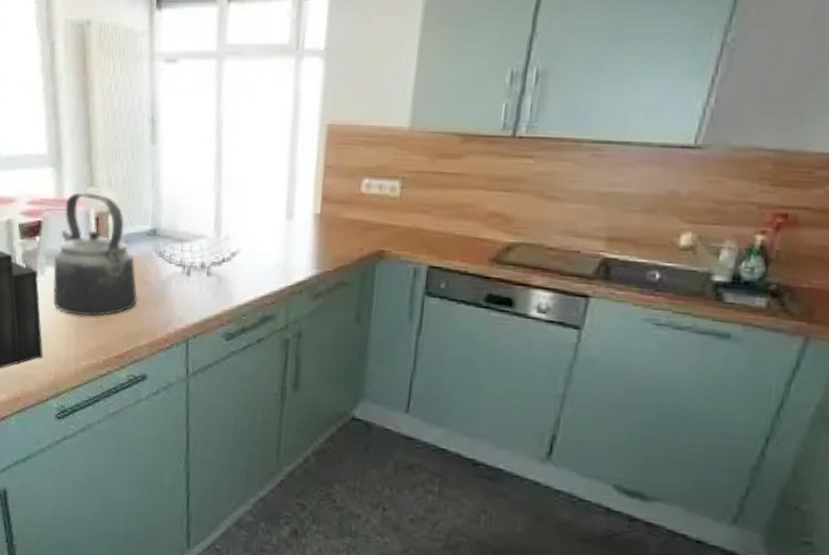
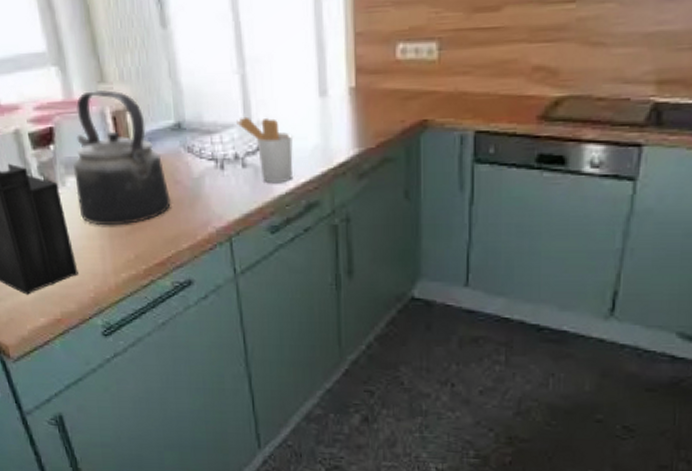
utensil holder: none [207,229,257,295] -> present [236,116,293,184]

